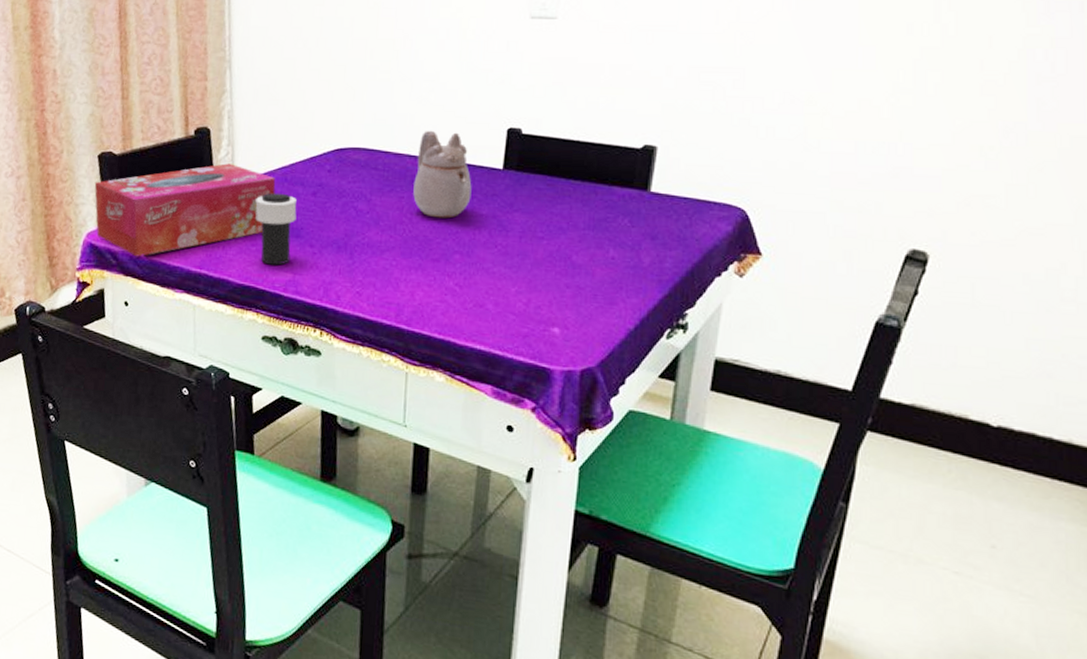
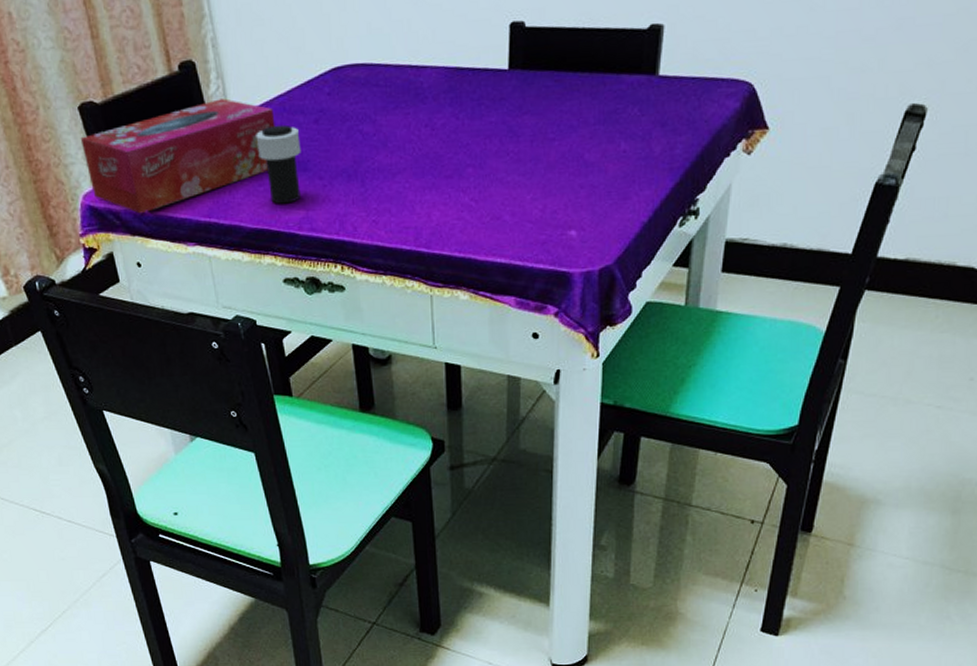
teapot: present [413,130,472,219] -> none [418,34,479,132]

